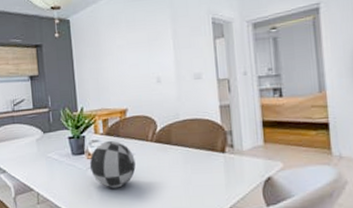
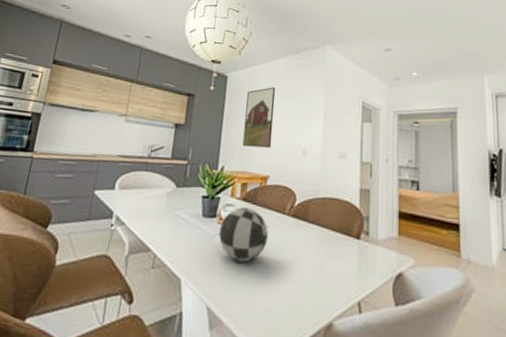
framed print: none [91,22,125,85] -> present [242,87,276,149]

